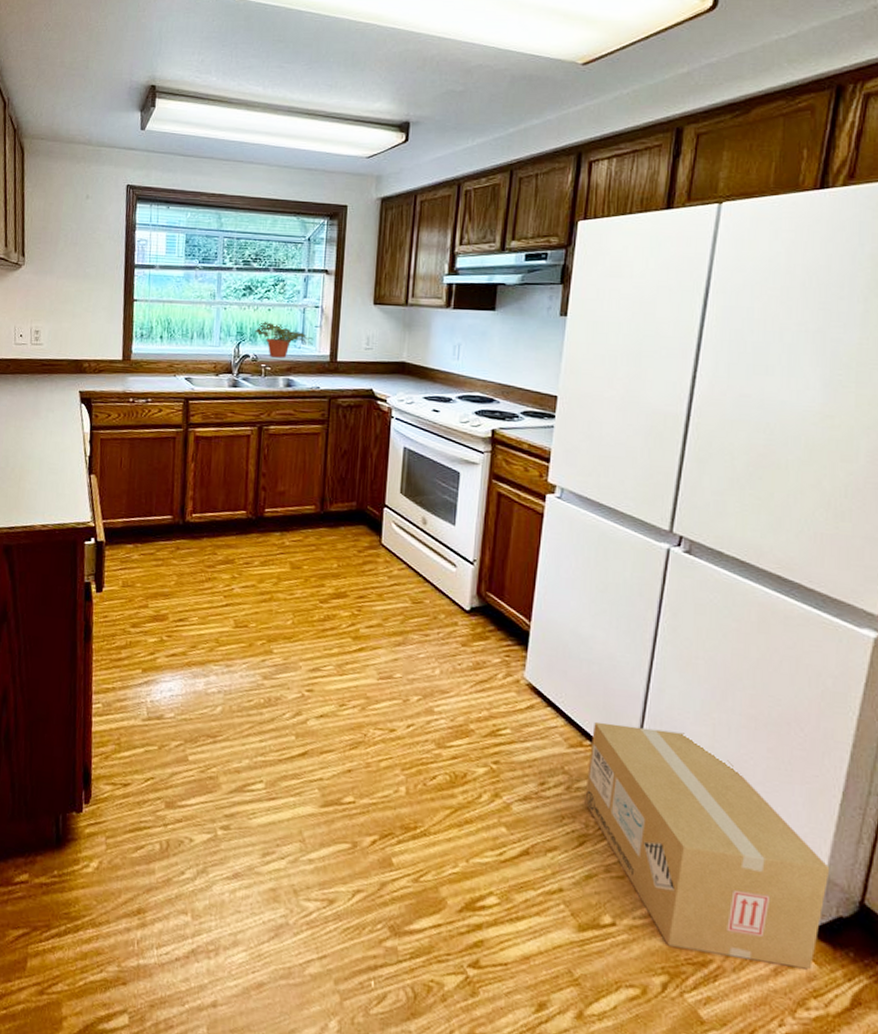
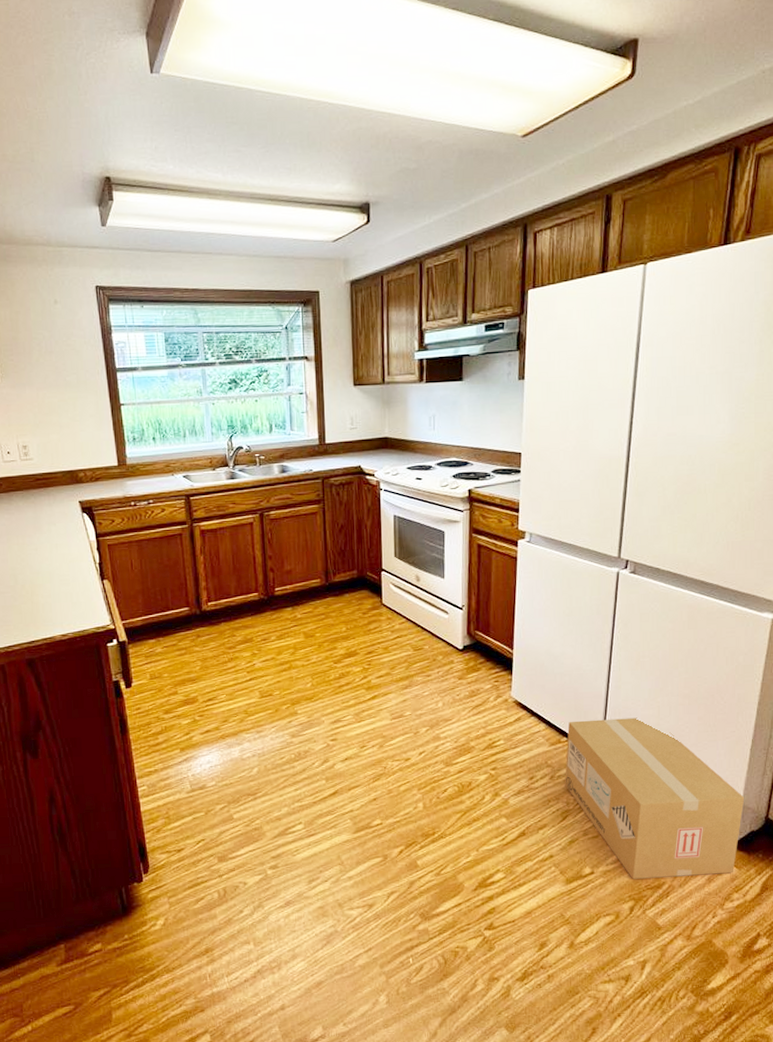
potted plant: present [255,320,314,358] -> none [245,412,302,447]

